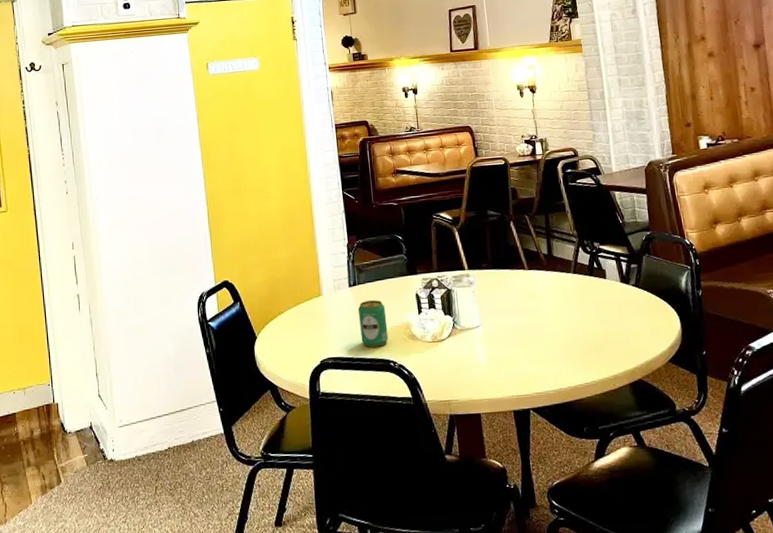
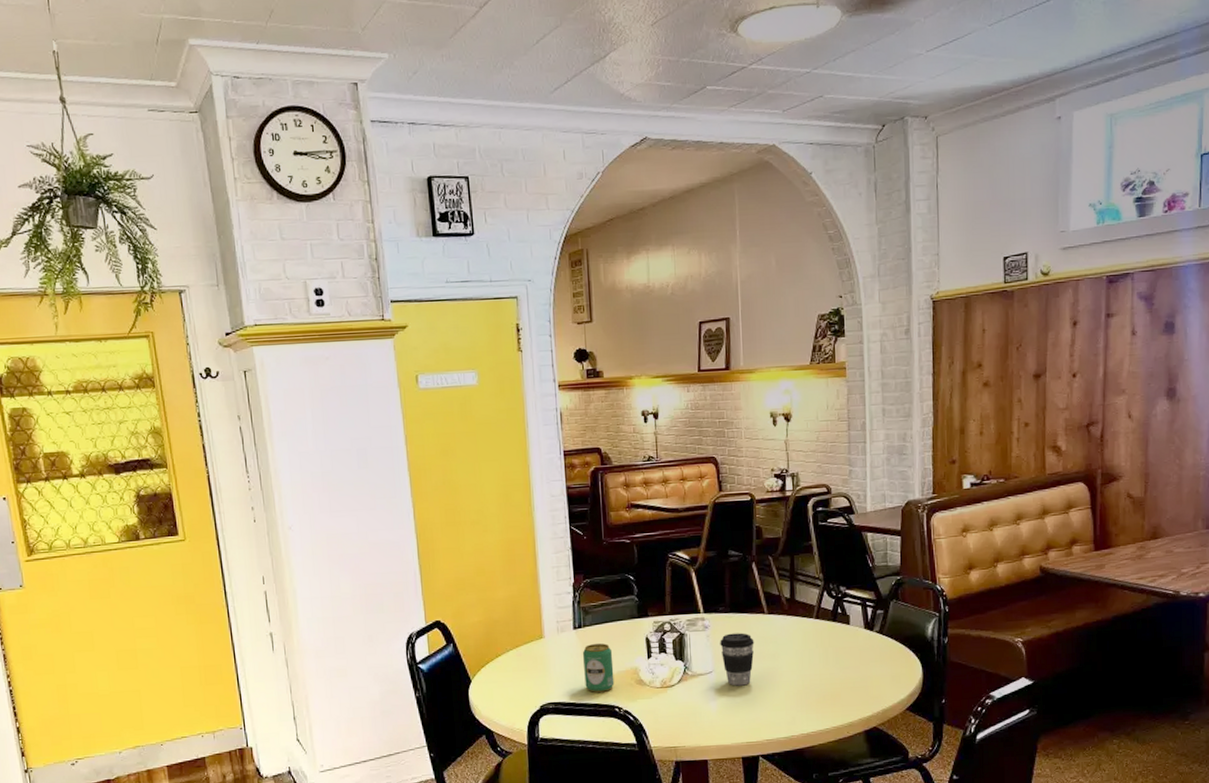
coffee cup: none [485,288,518,340] -> present [720,633,754,686]

